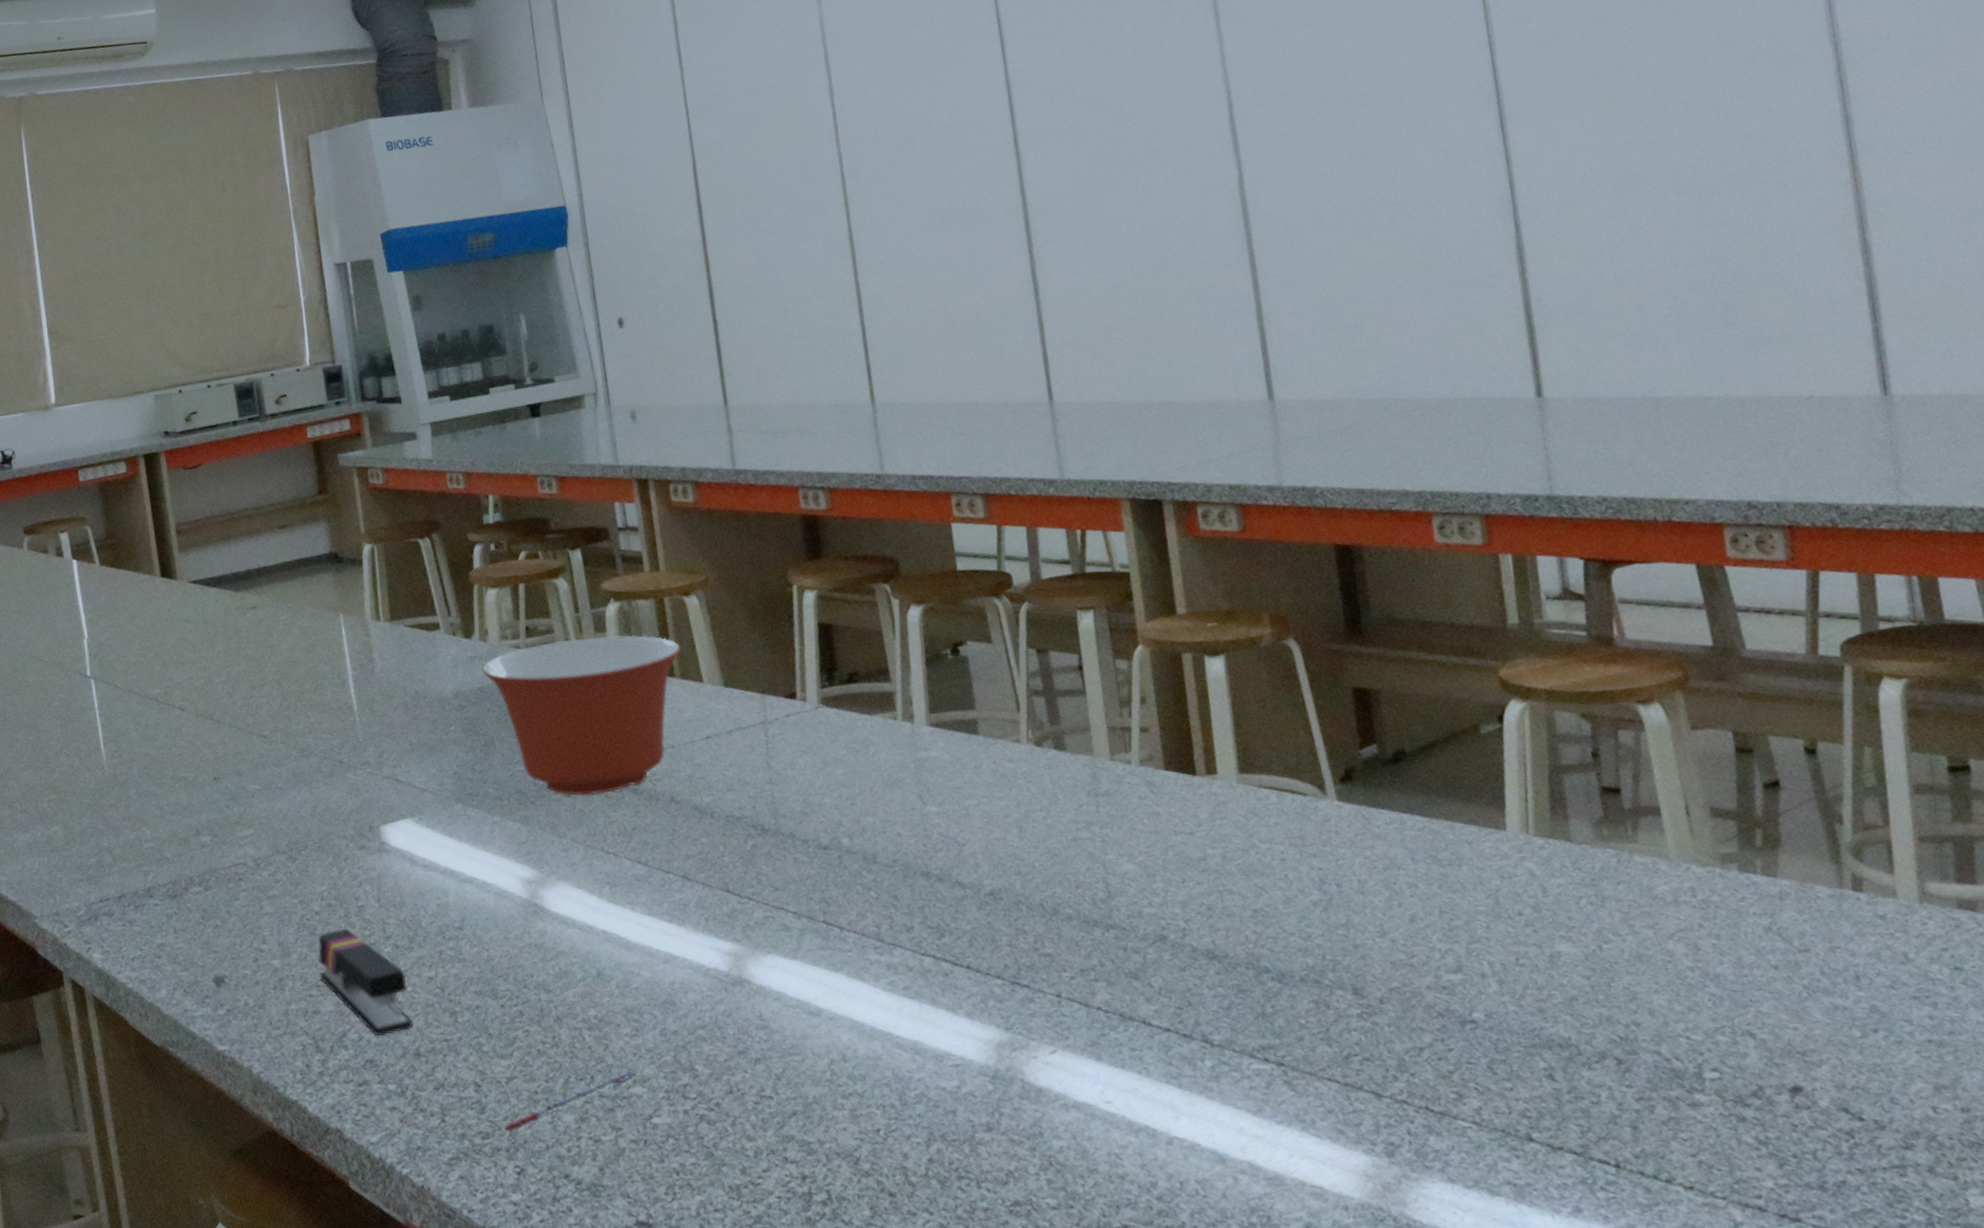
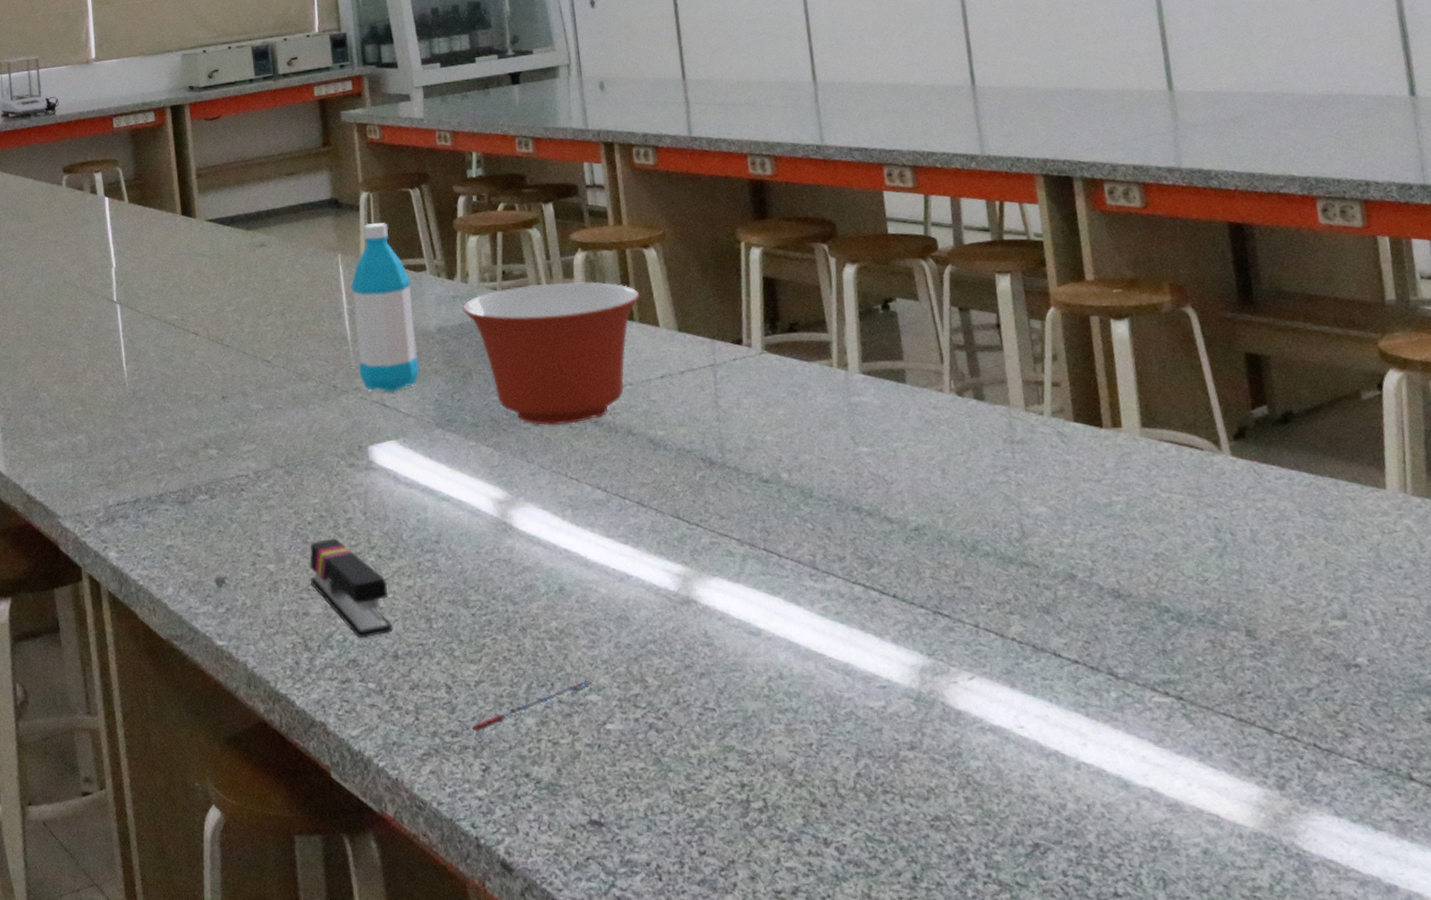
water bottle: none [355,577,436,767] -> present [351,223,420,393]

